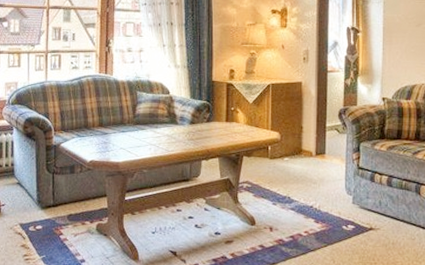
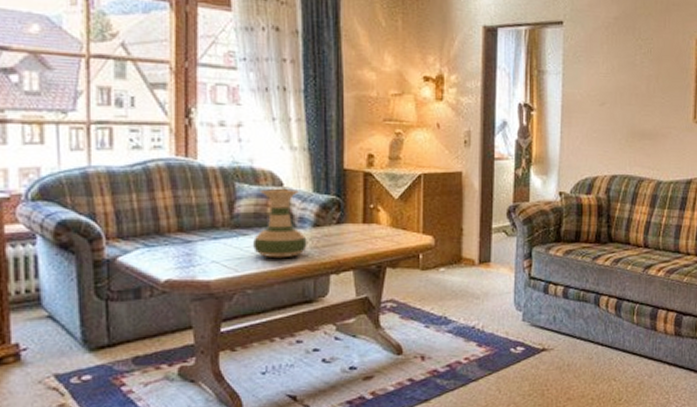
vase: none [148,96,186,147] -> present [253,189,307,259]

